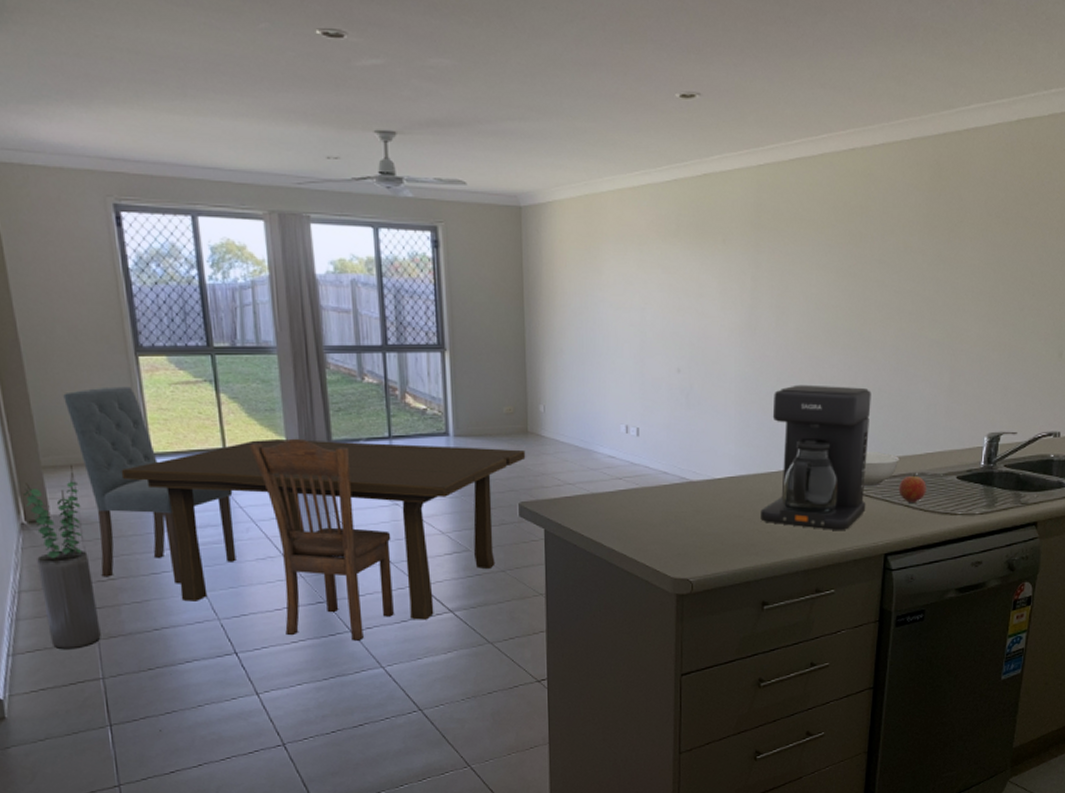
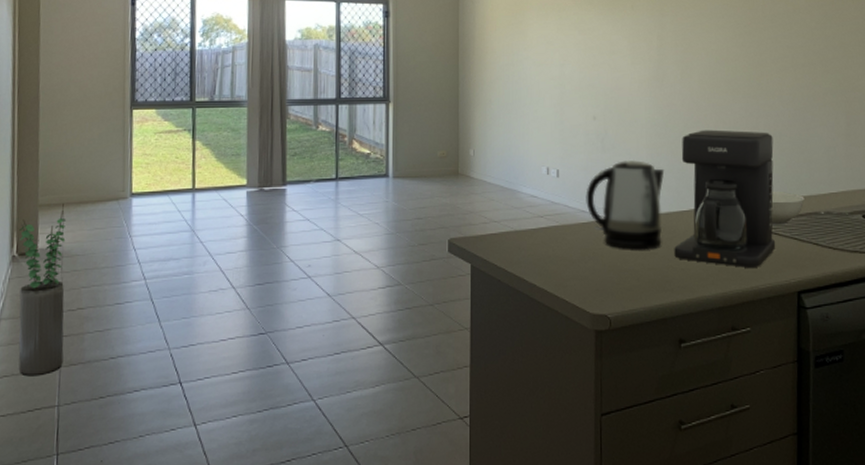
dining chair: present [63,386,236,584] -> none [66,135,196,314]
dining table: present [121,438,526,620] -> none [103,180,456,353]
dining chair: present [248,438,394,641] -> none [214,179,331,373]
kettle: none [668,417,754,513] -> present [586,159,665,250]
fruit: present [898,472,927,503] -> none [806,211,834,241]

